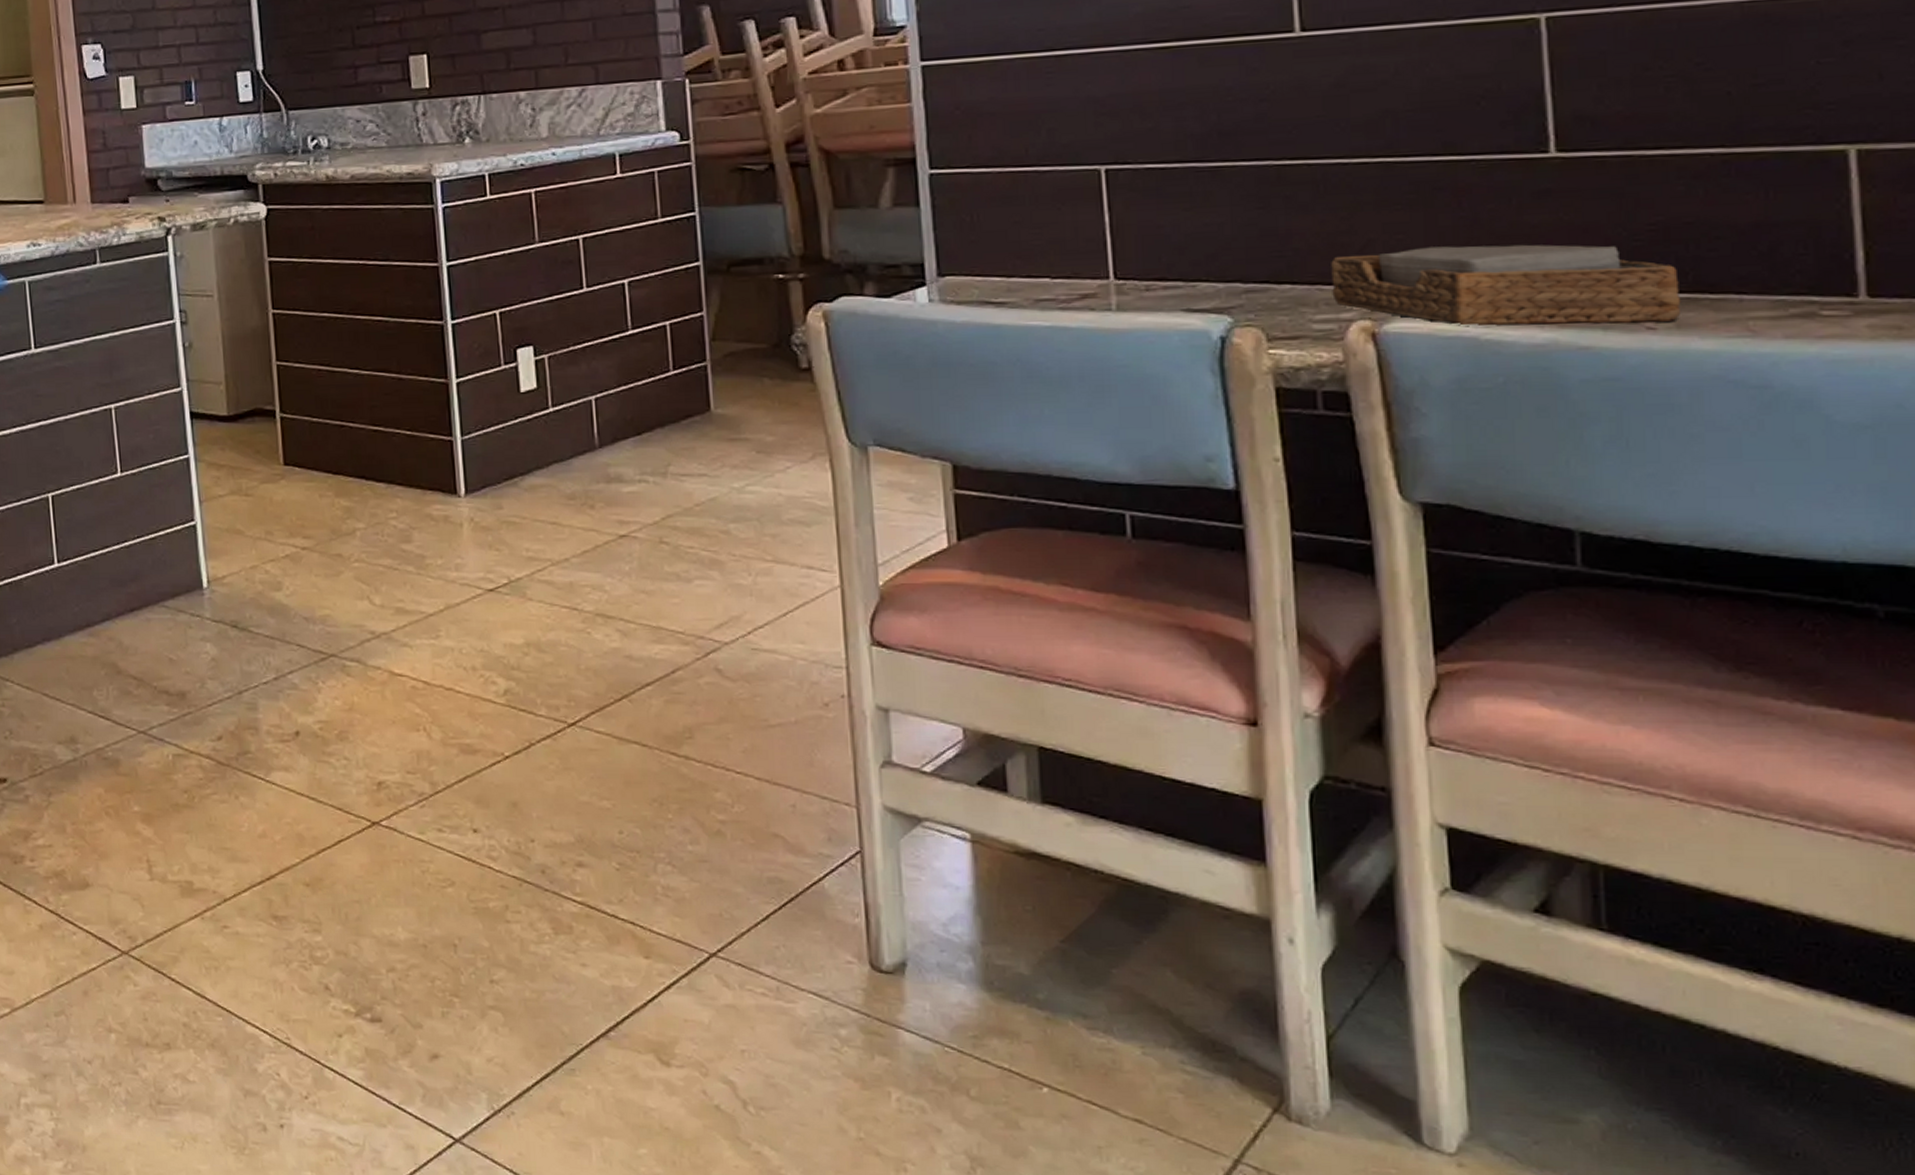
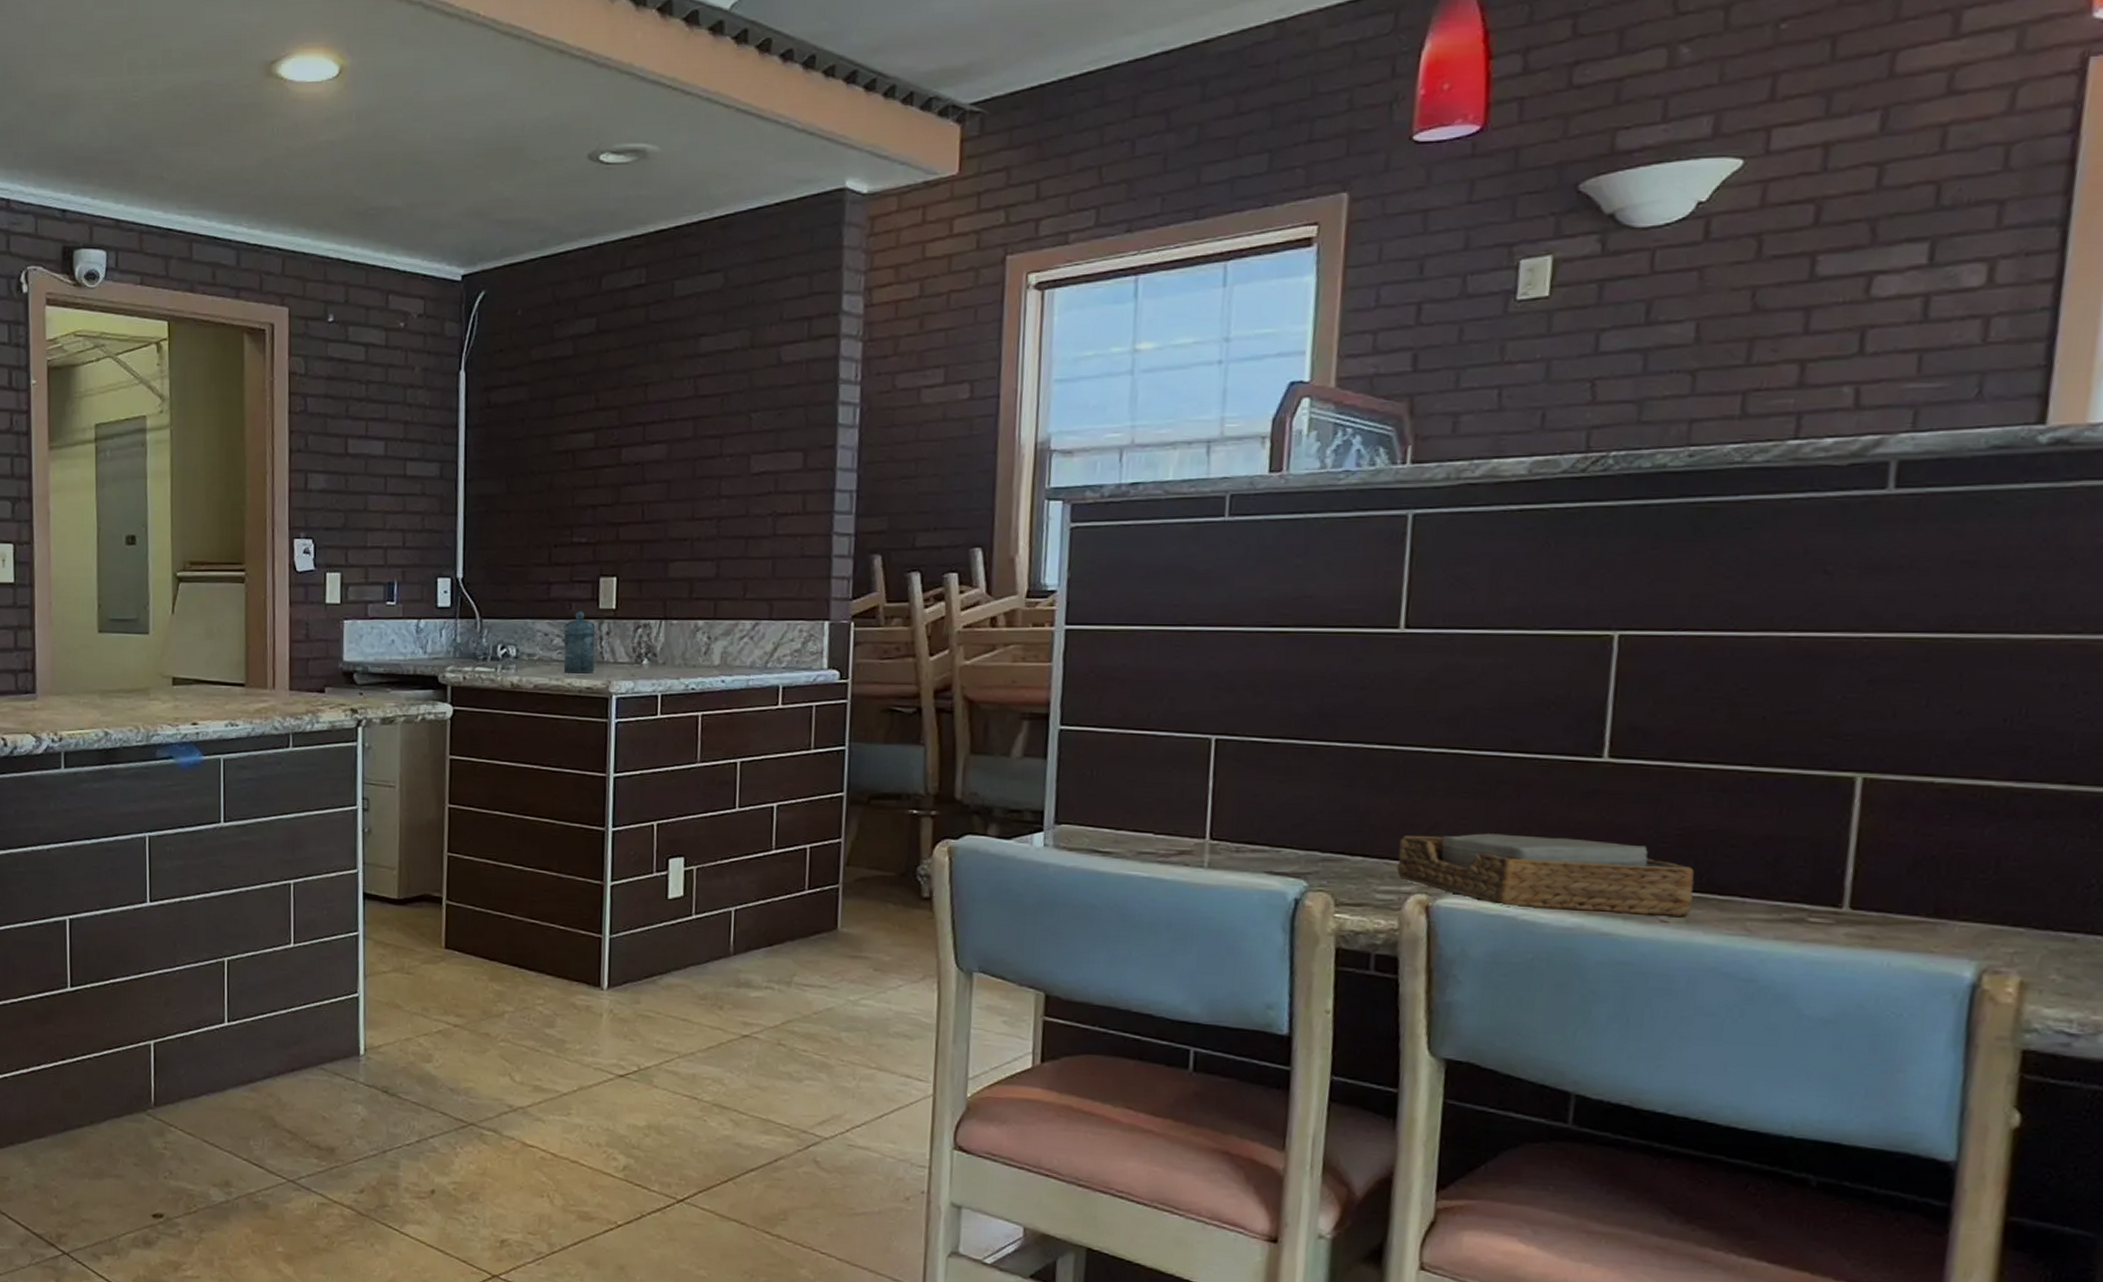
canister: none [376,93,413,160] -> present [563,611,596,674]

